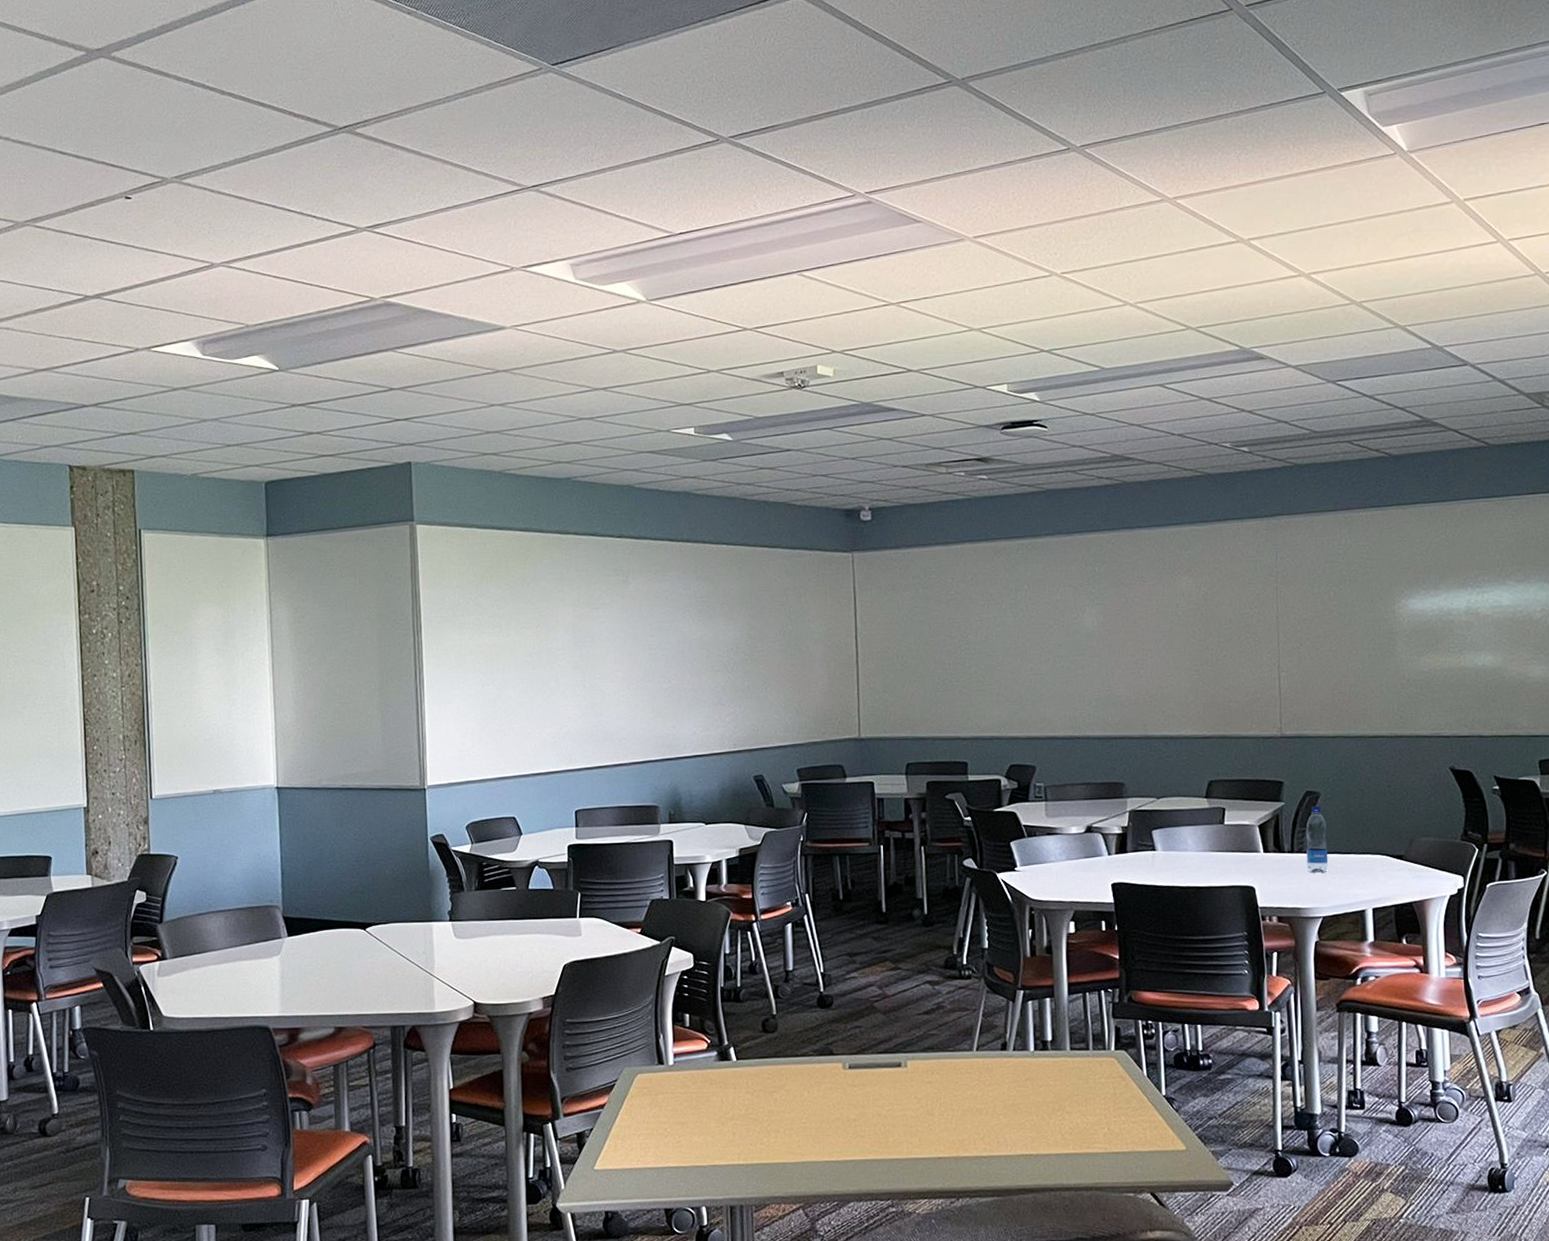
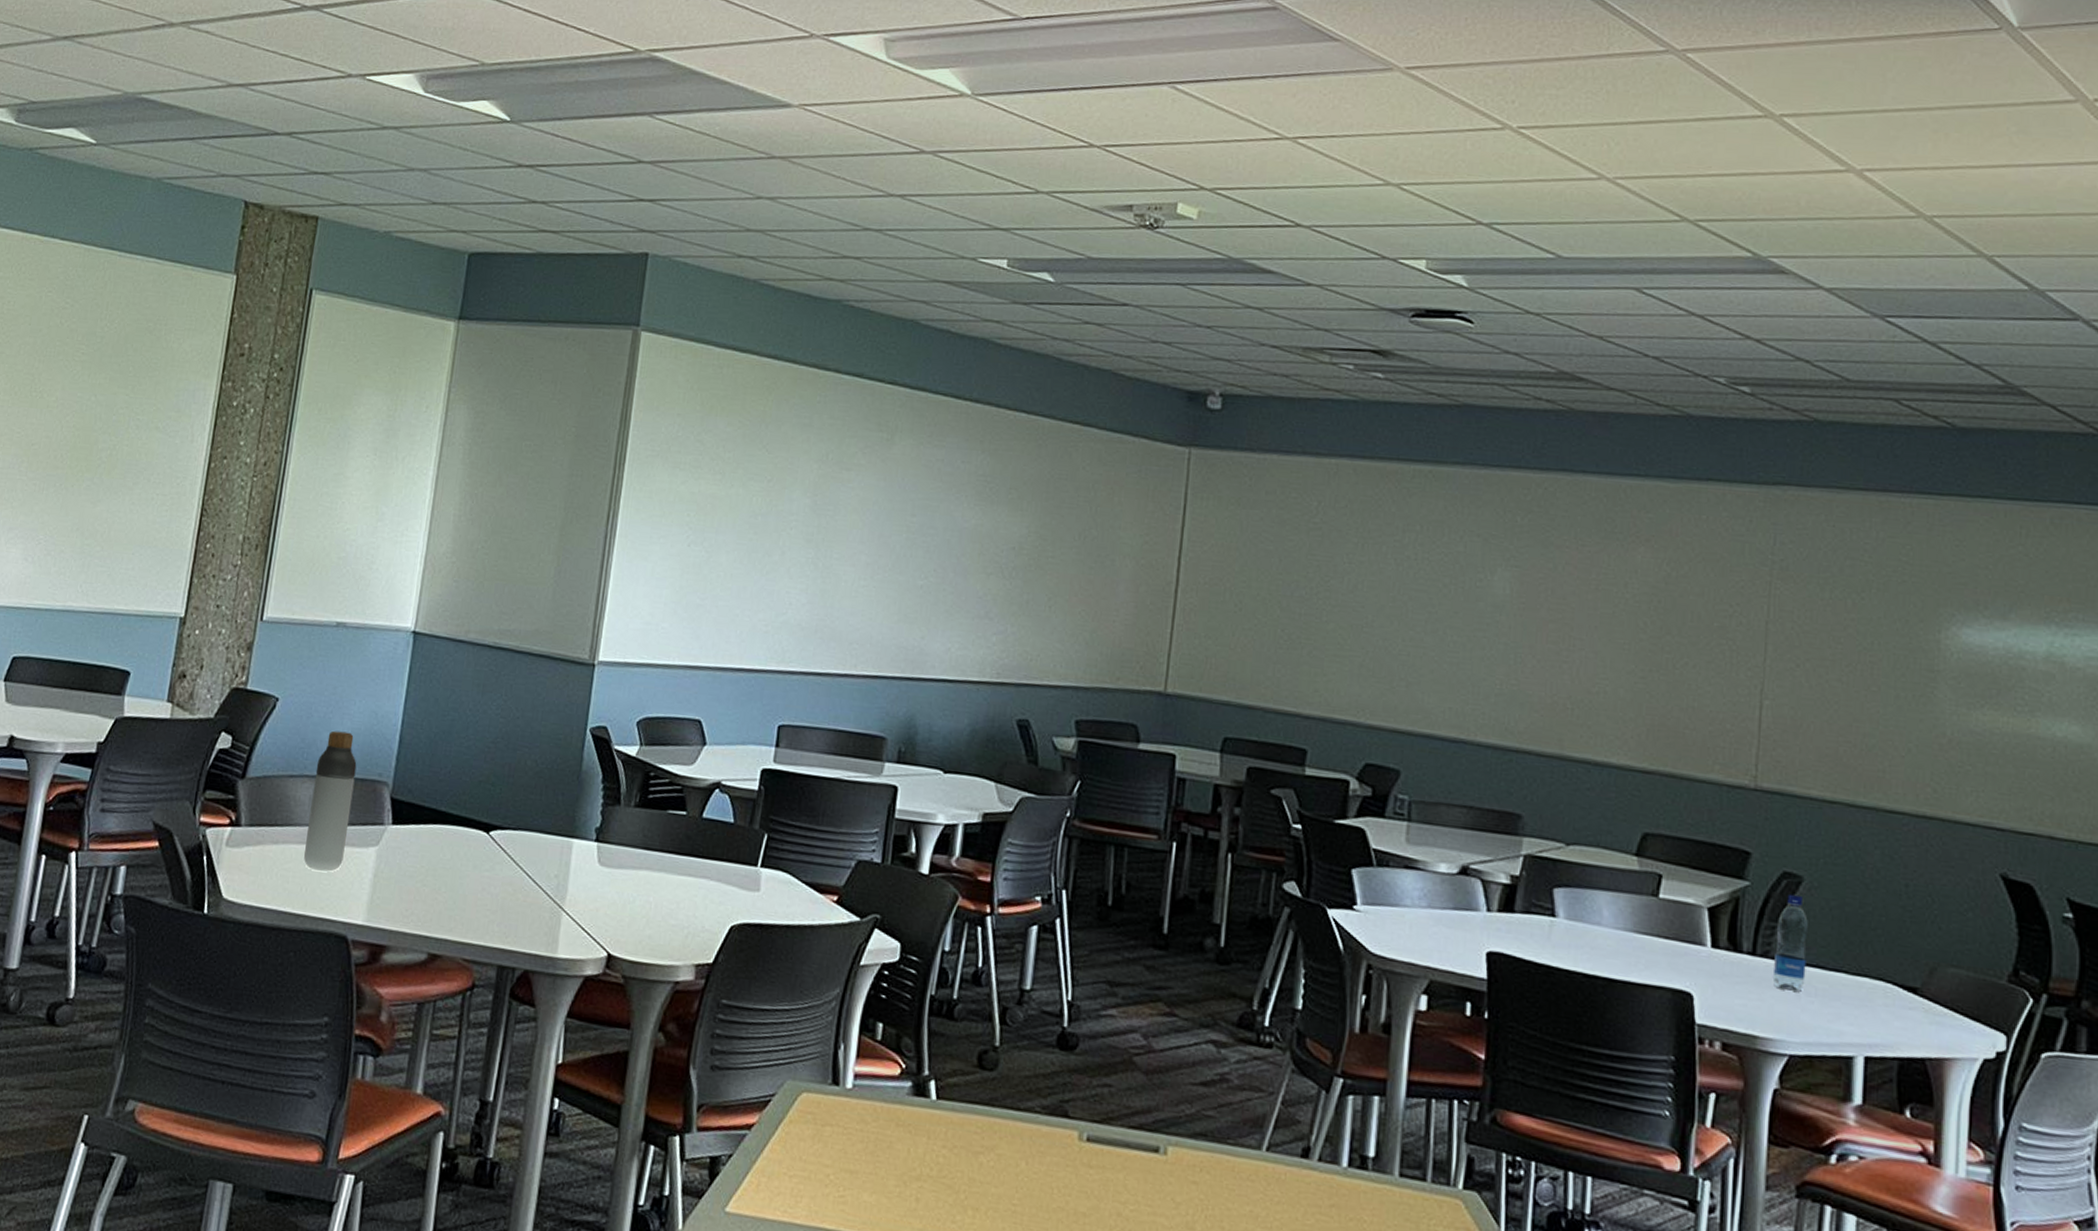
bottle: none [218,873,254,982] -> present [303,730,357,872]

